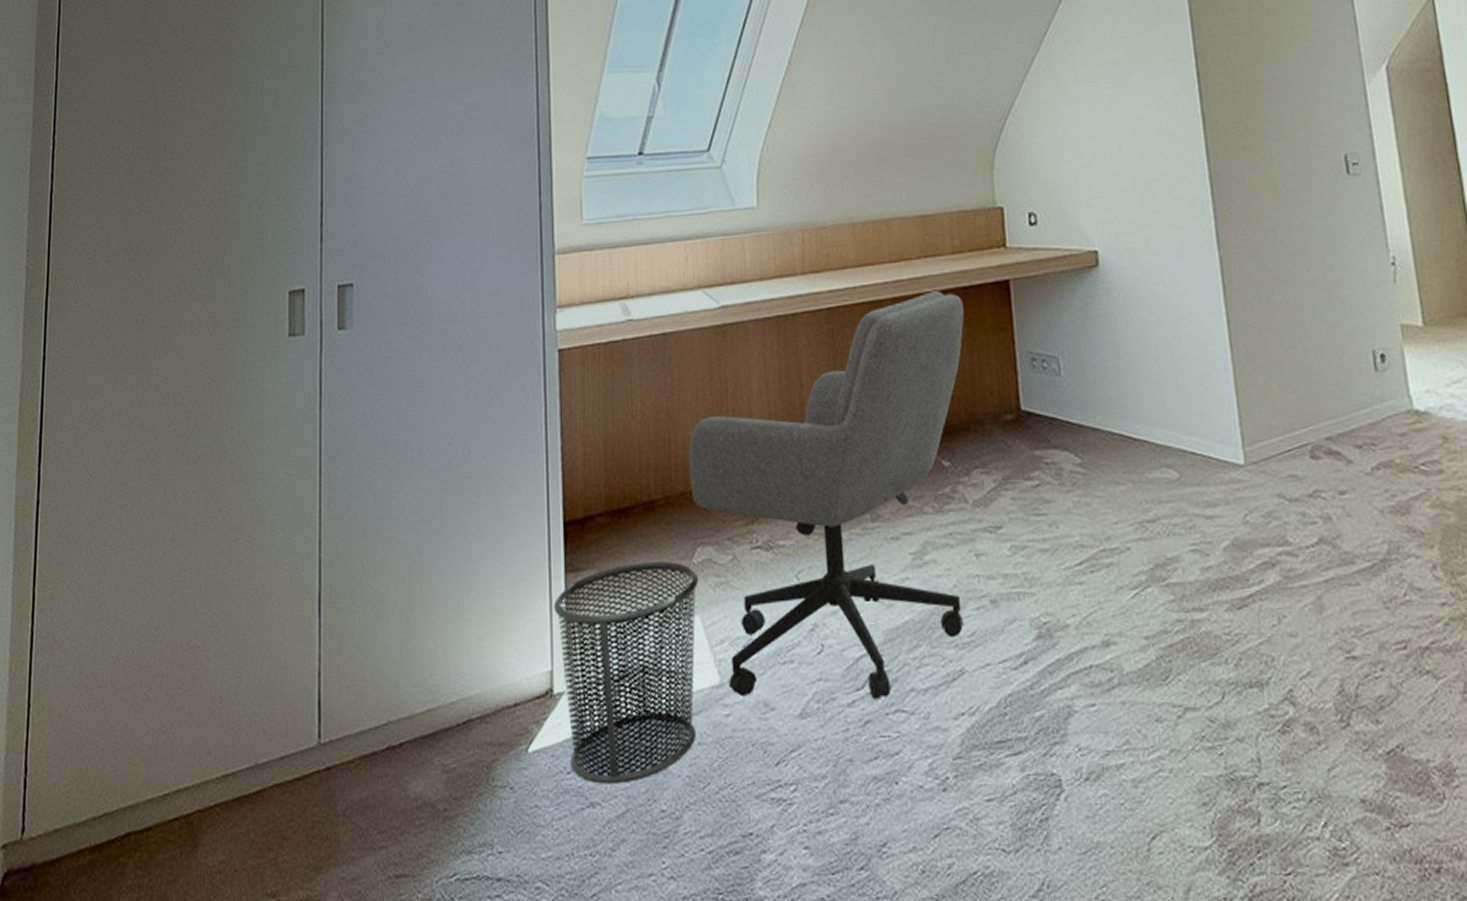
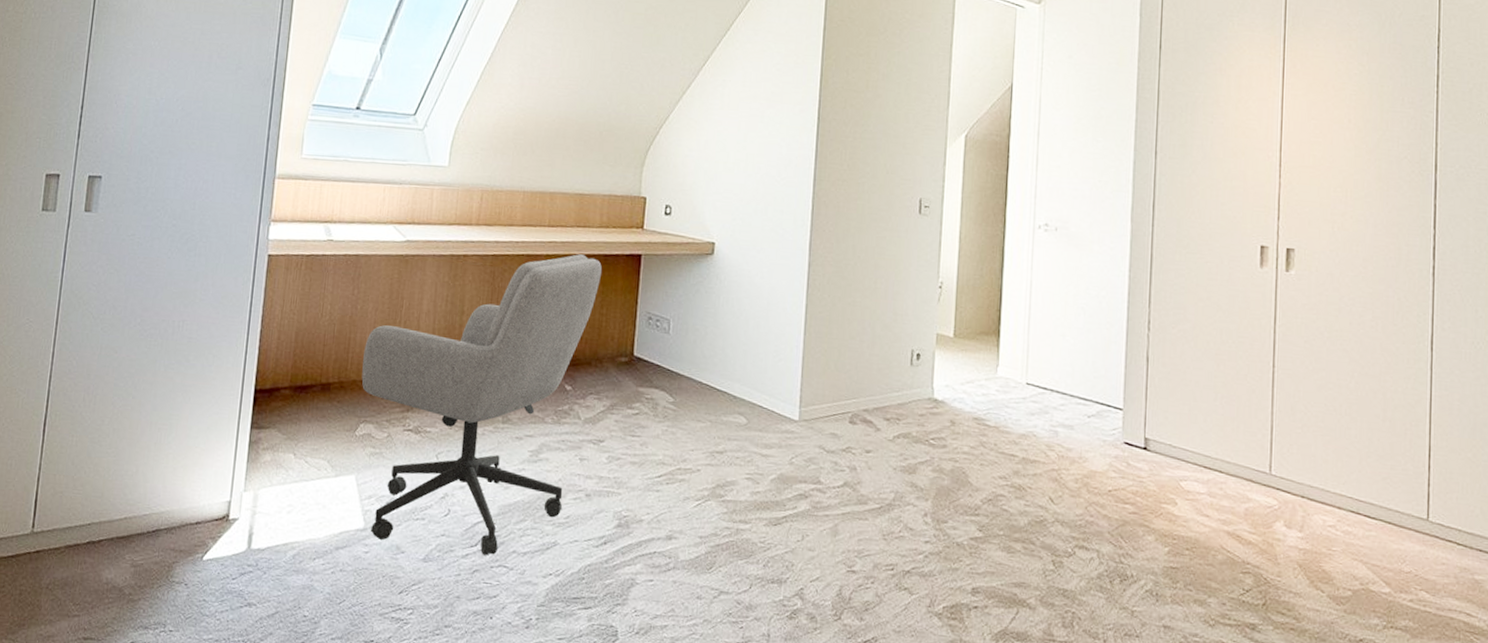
waste bin: present [554,560,699,784] -> none [235,428,359,592]

